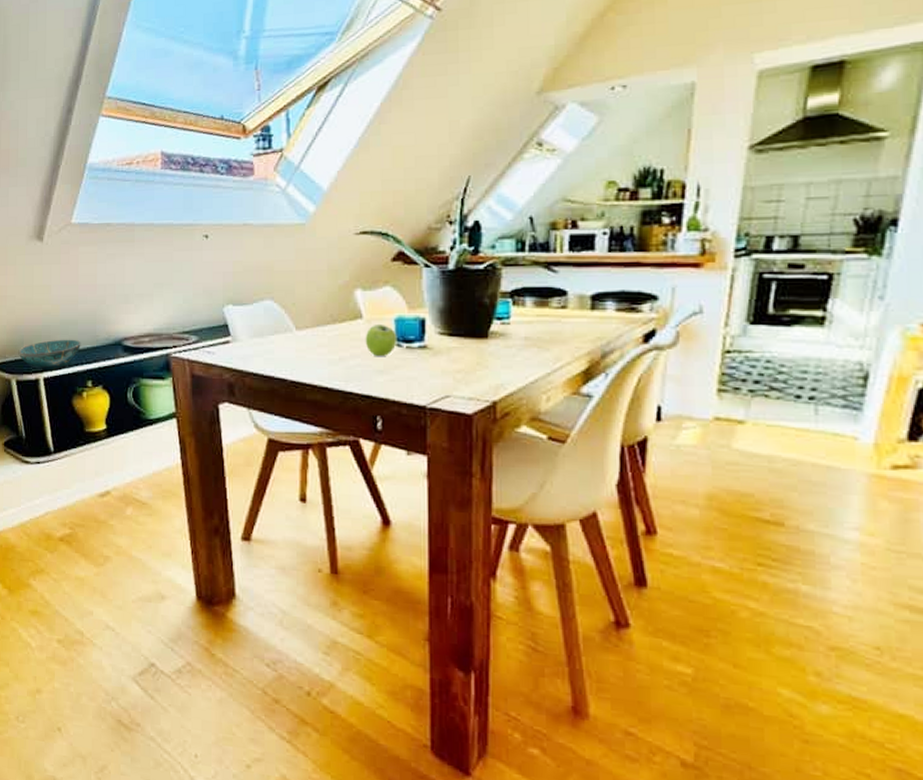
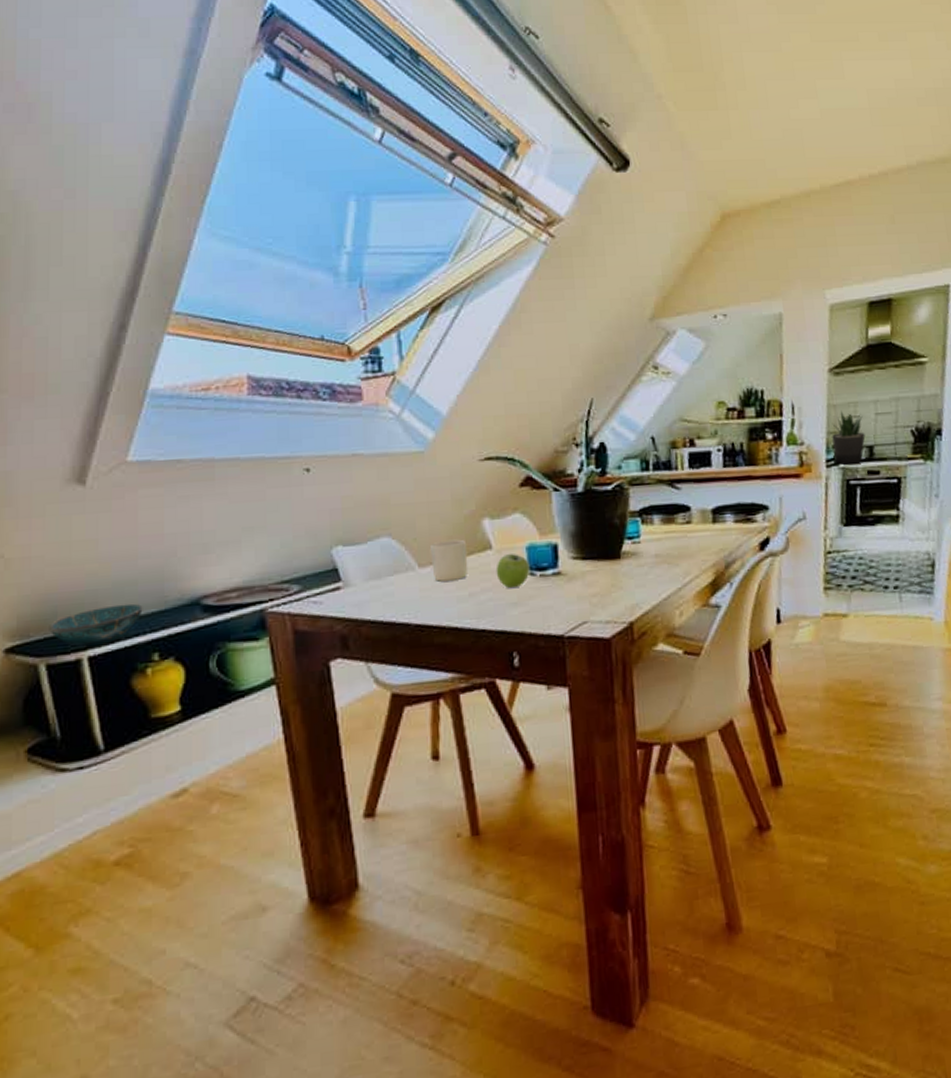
mug: none [307,307,340,344] -> present [431,539,469,582]
planter: none [745,194,790,255] -> present [832,411,866,465]

